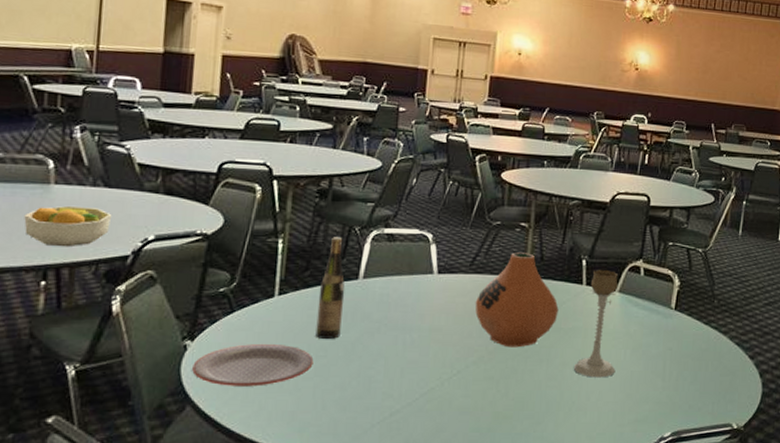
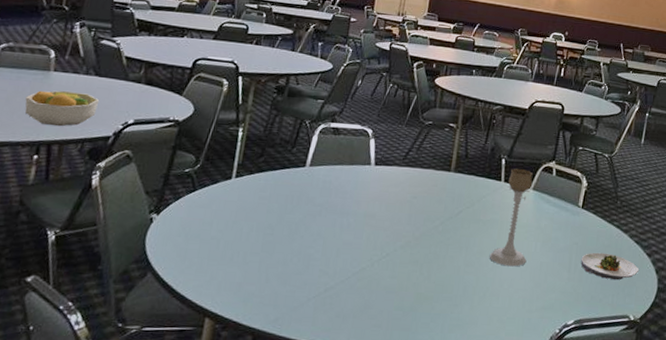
plate: present [192,343,314,387] -> none [155,219,262,259]
wine bottle: present [315,237,345,339] -> none [264,128,295,219]
vase: present [475,252,559,348] -> none [405,149,479,235]
salad plate: none [676,357,742,387] -> present [581,252,640,280]

